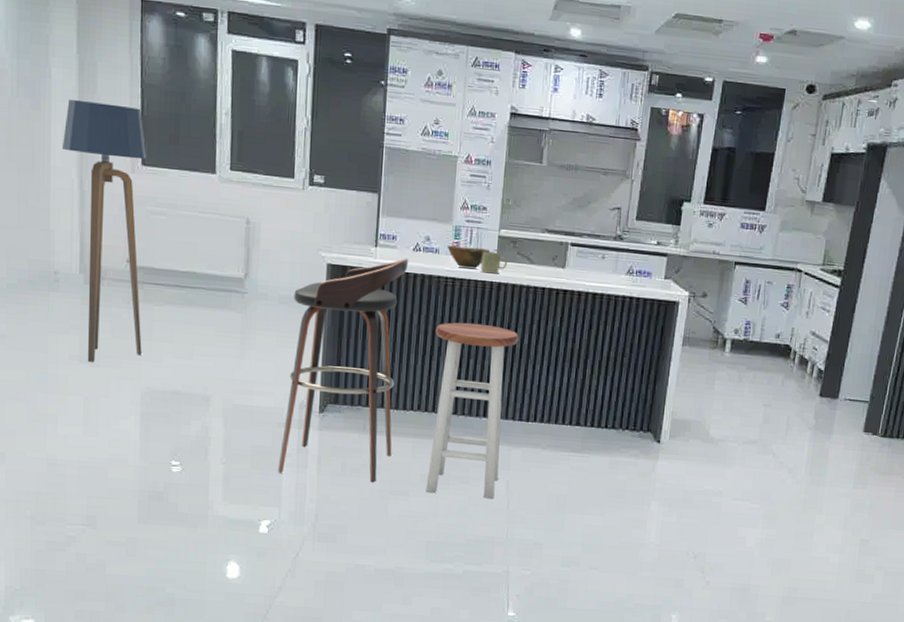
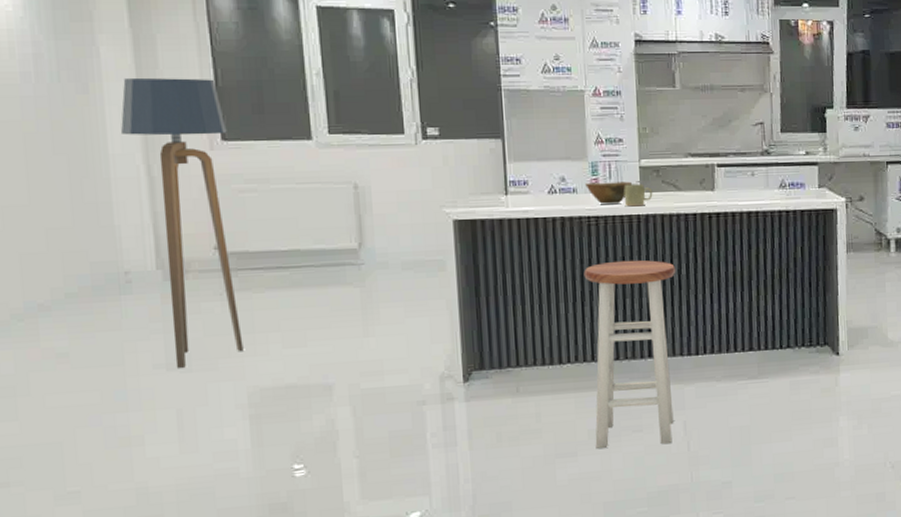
bar stool: present [278,258,409,483] -> none [419,202,553,457]

